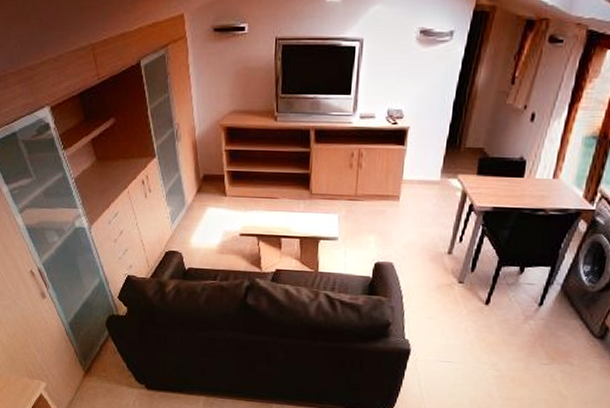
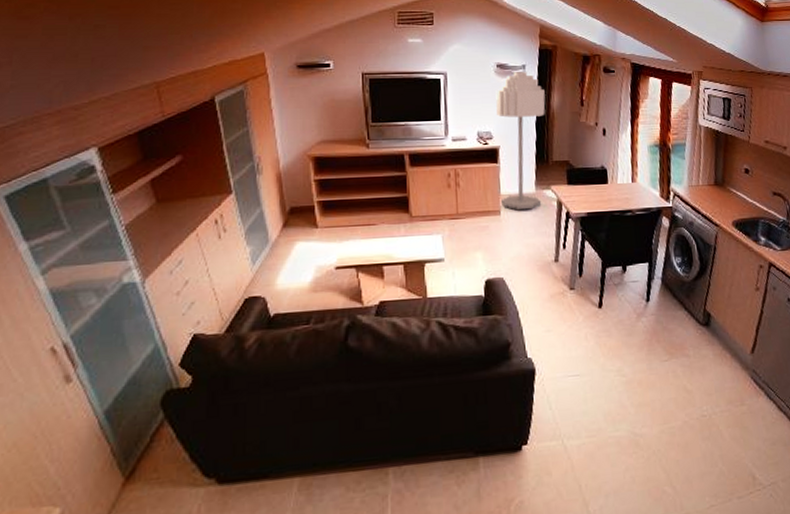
floor lamp: none [402,40,471,197] -> present [495,72,546,209]

